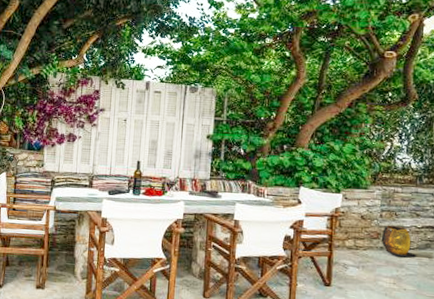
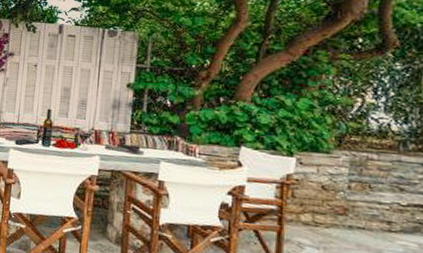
planter pot: present [381,225,417,258] -> none [349,199,401,243]

